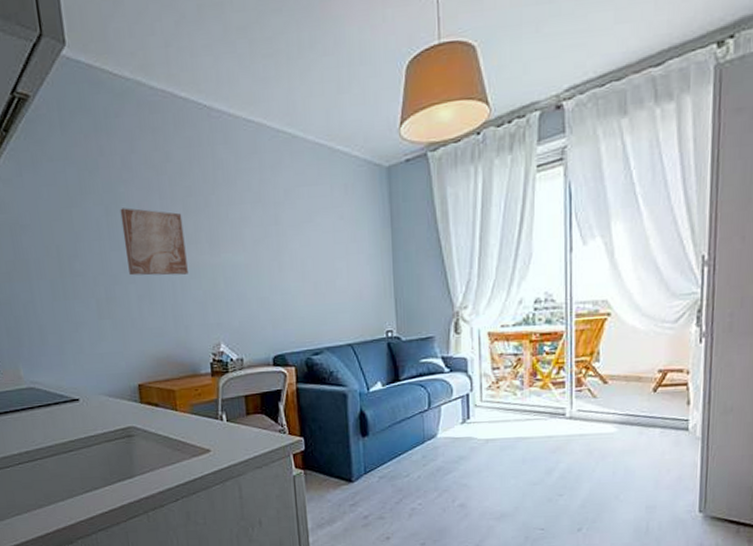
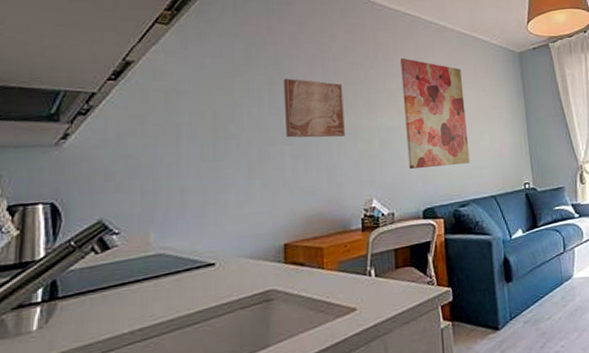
wall art: none [244,179,325,313] -> present [401,58,470,170]

